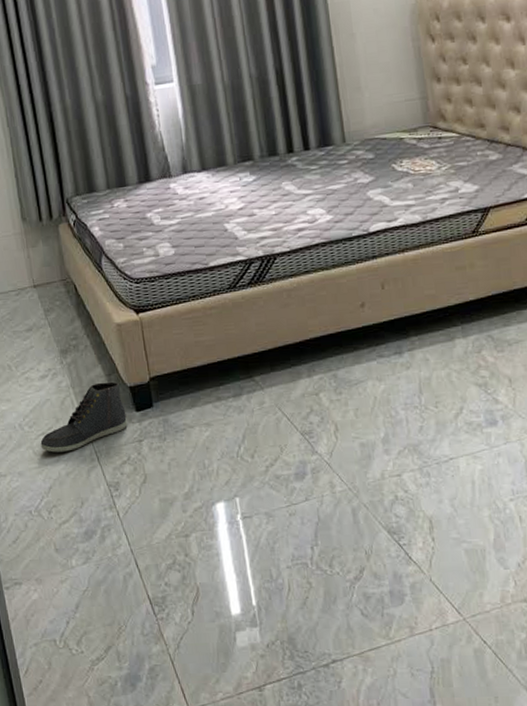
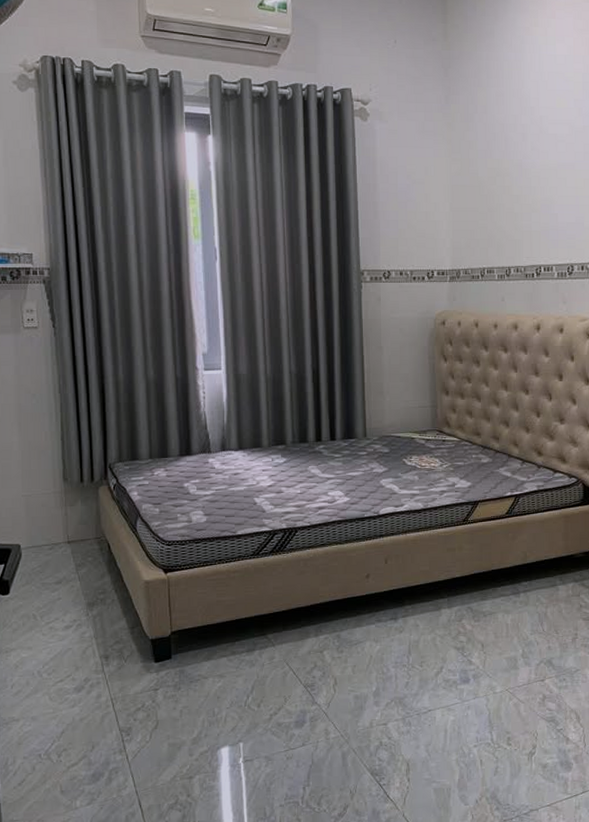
sneaker: present [40,381,127,453] -> none [57,634,145,699]

